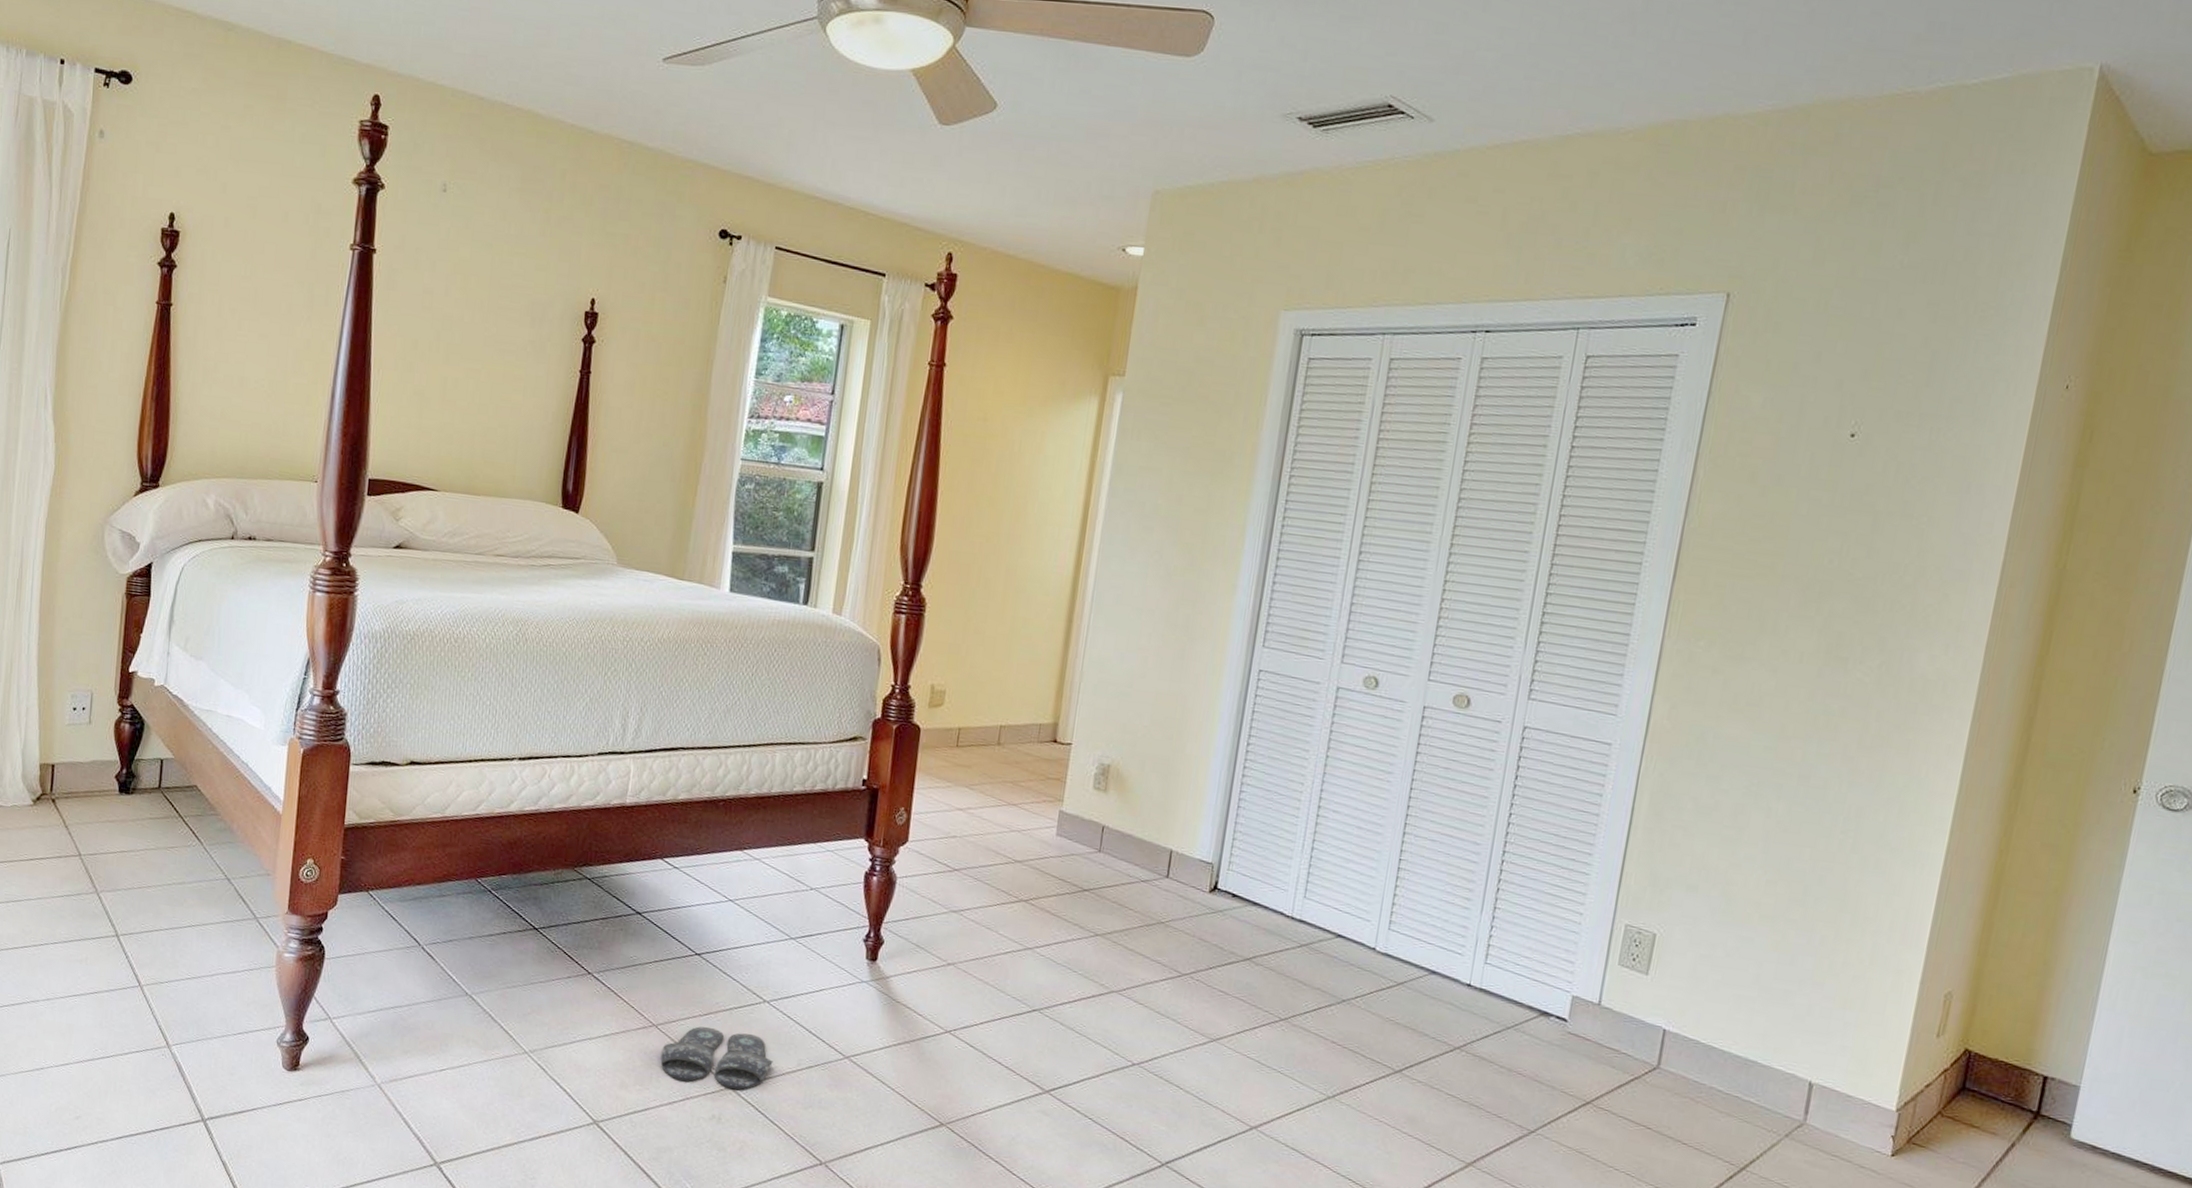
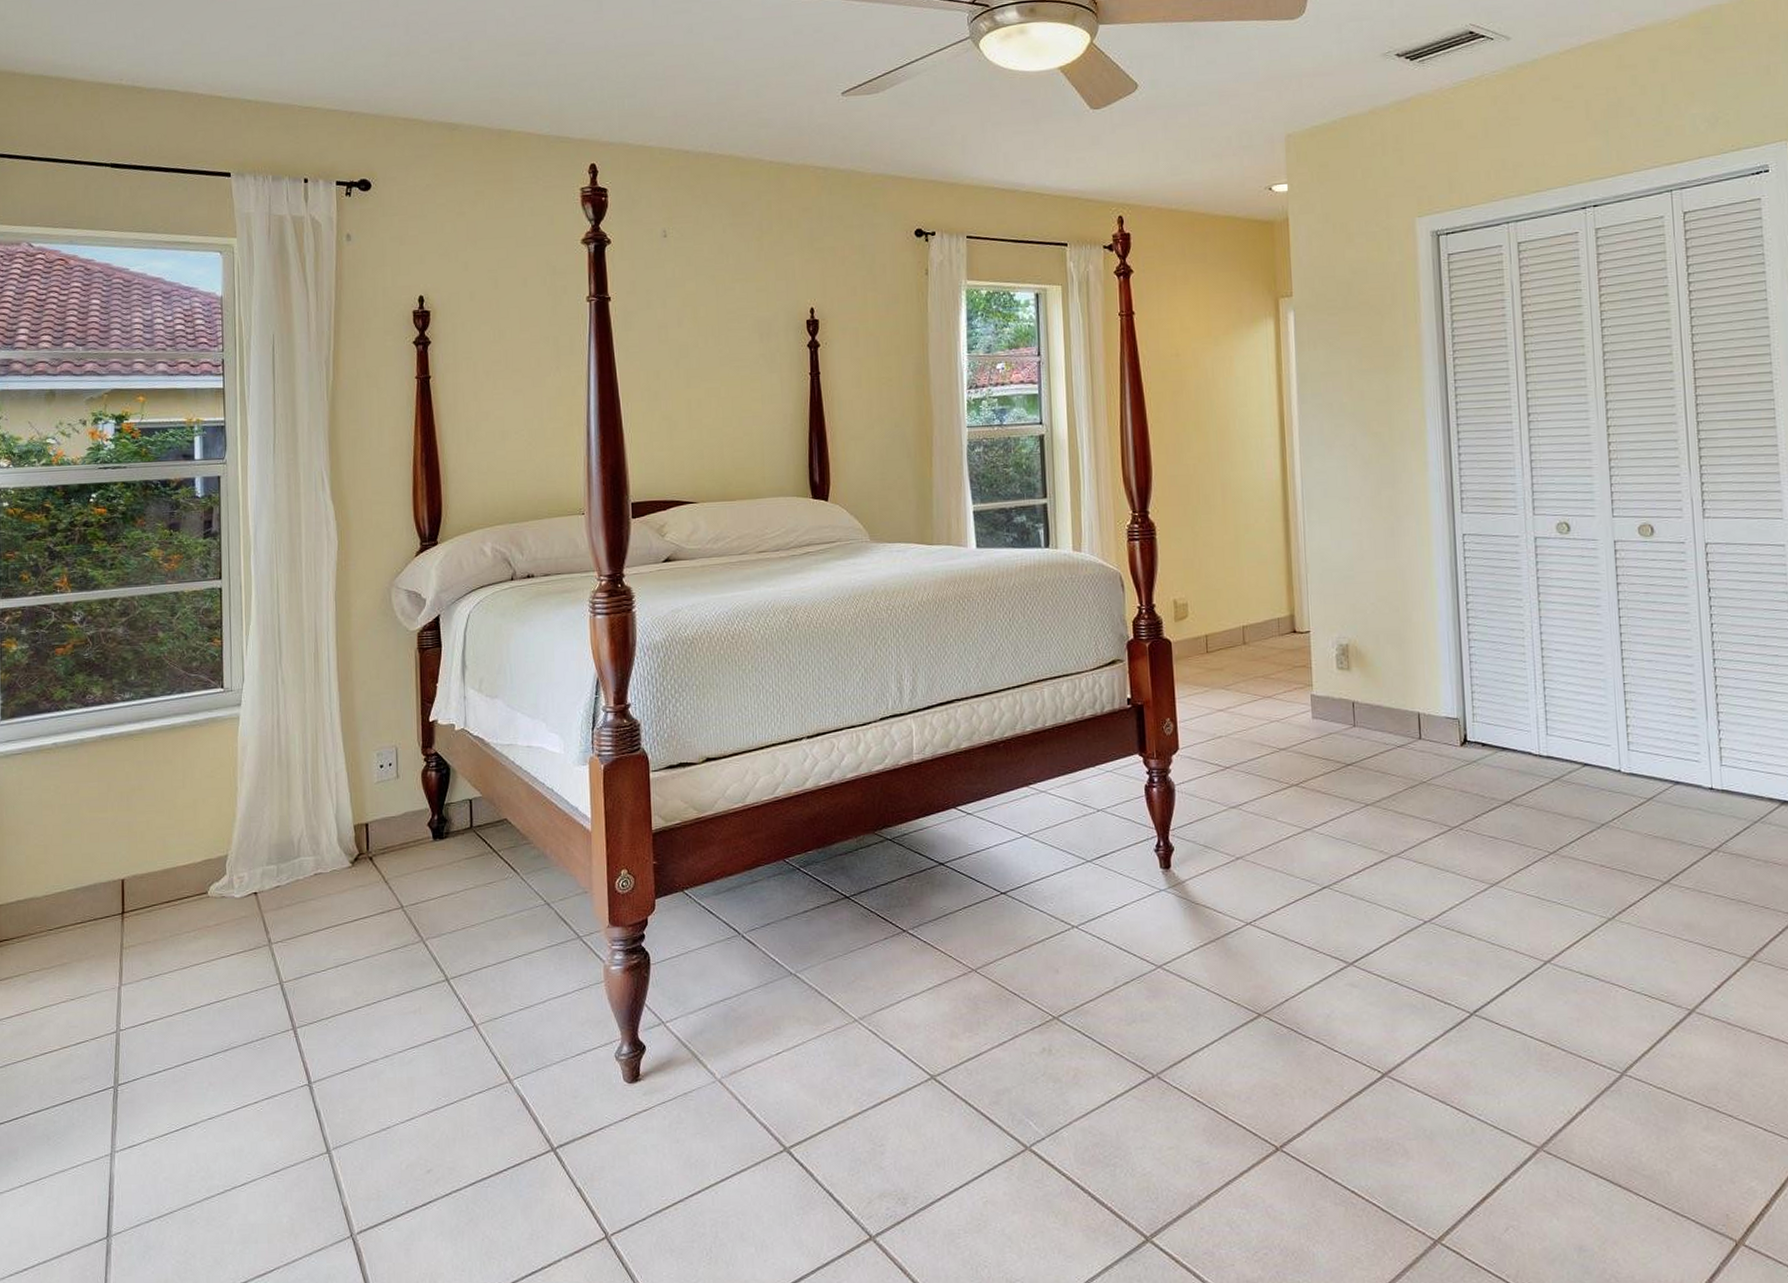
slippers: present [660,1026,773,1090] -> none [984,962,1091,1020]

